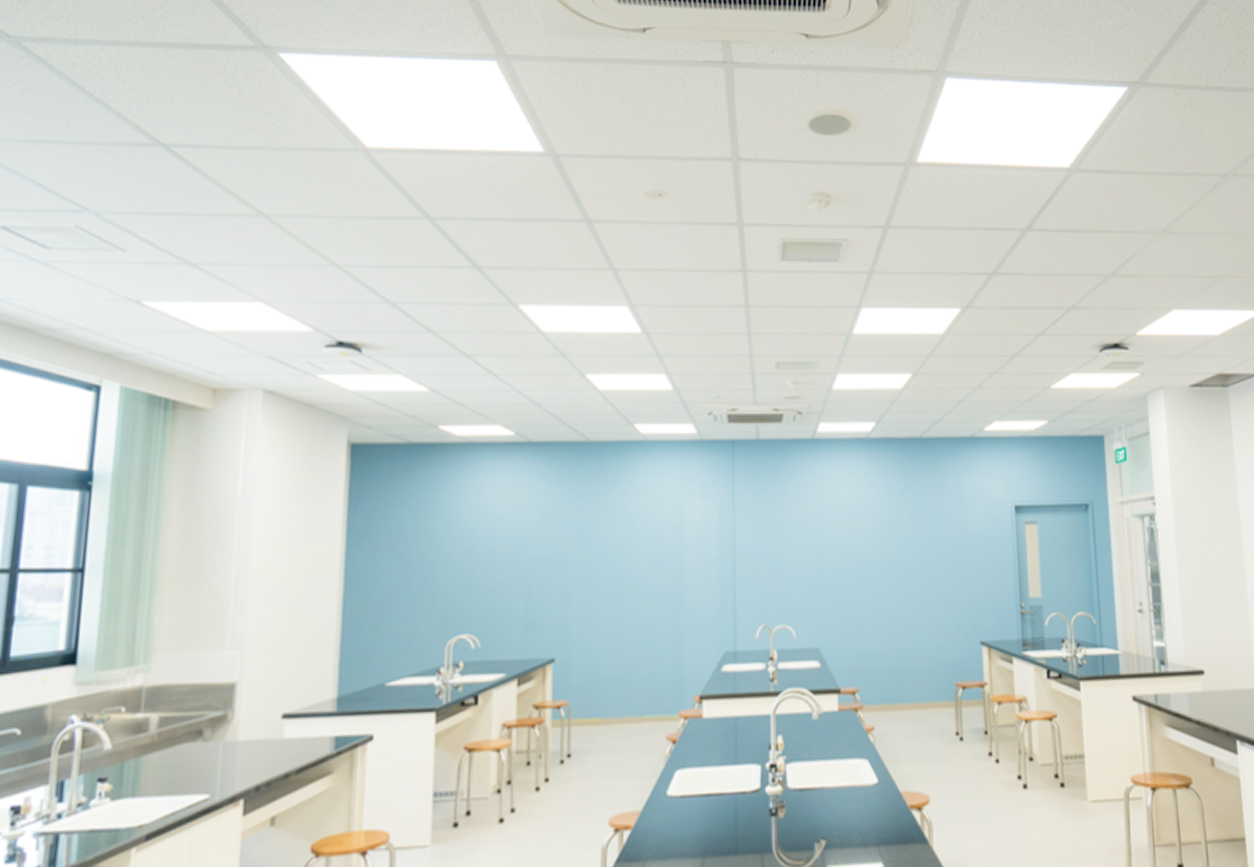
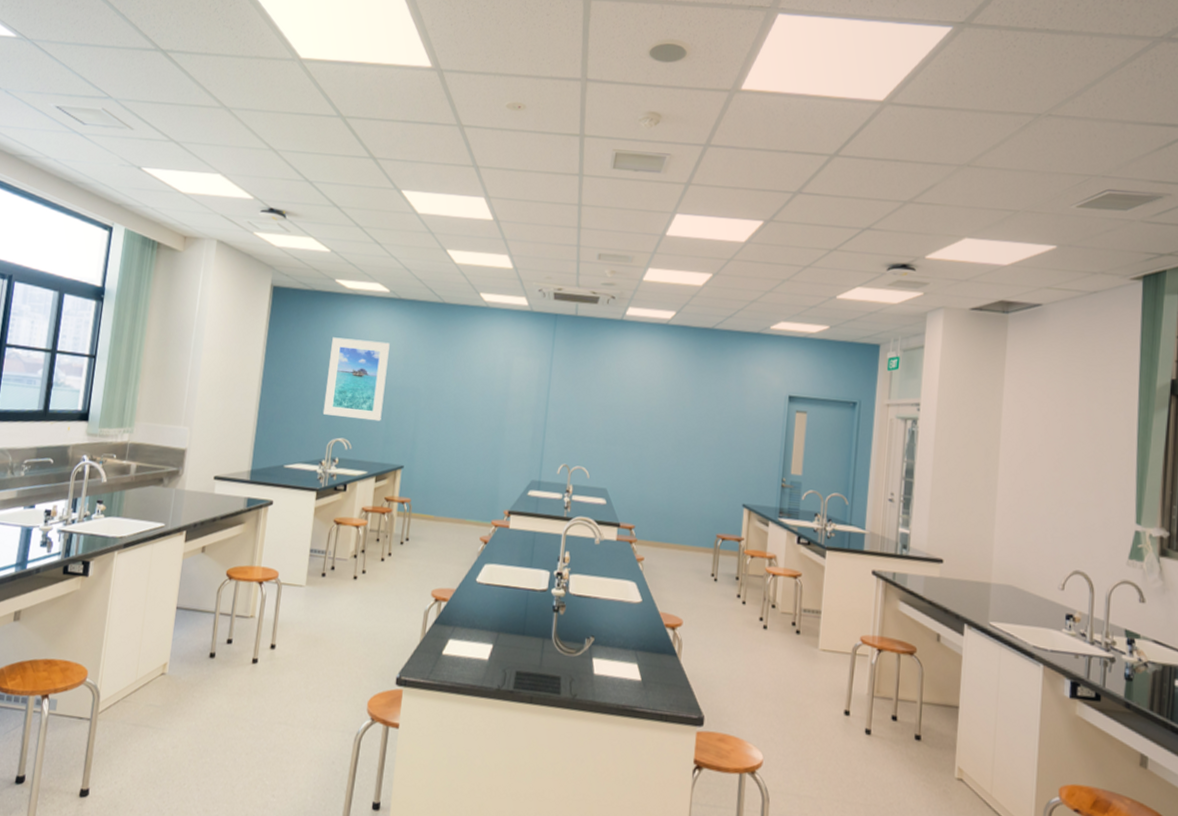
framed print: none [435,500,521,606] -> present [322,337,390,422]

